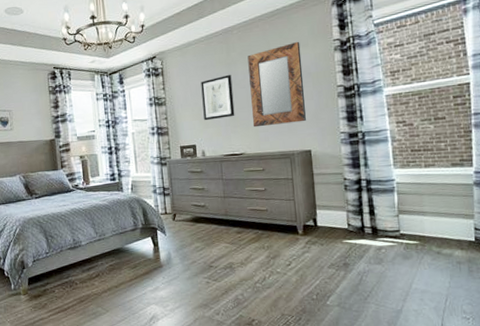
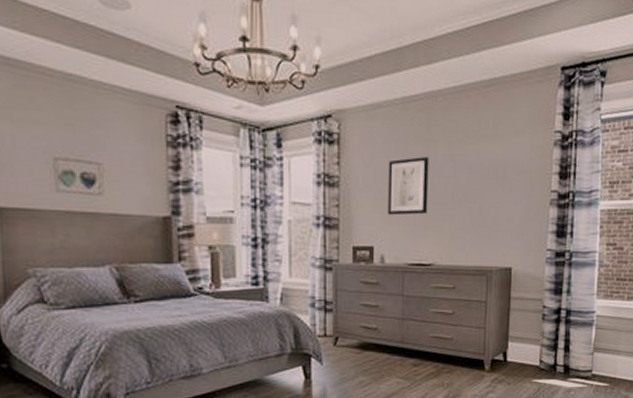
home mirror: present [247,41,306,128] -> none [449,125,517,232]

